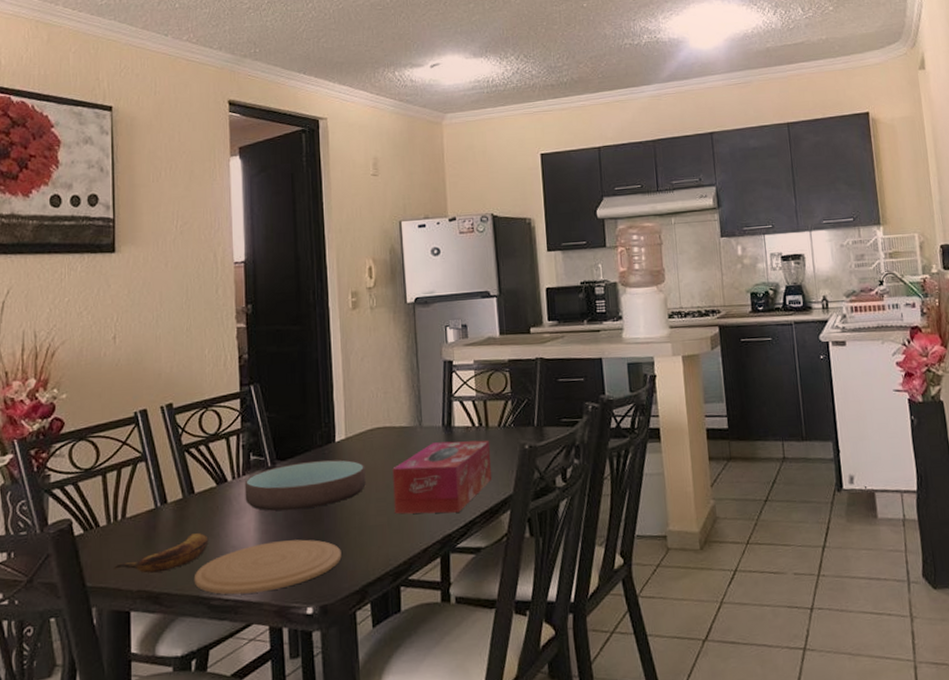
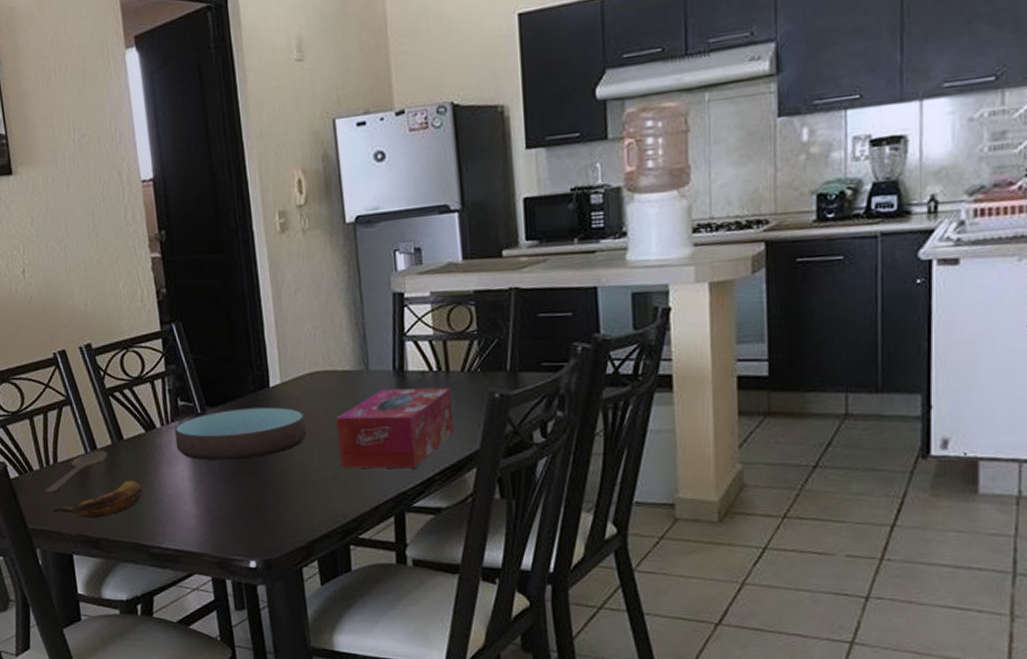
wooden spoon: none [109,505,178,549] -> present [44,452,108,493]
plate: present [194,539,342,595] -> none [131,491,284,544]

